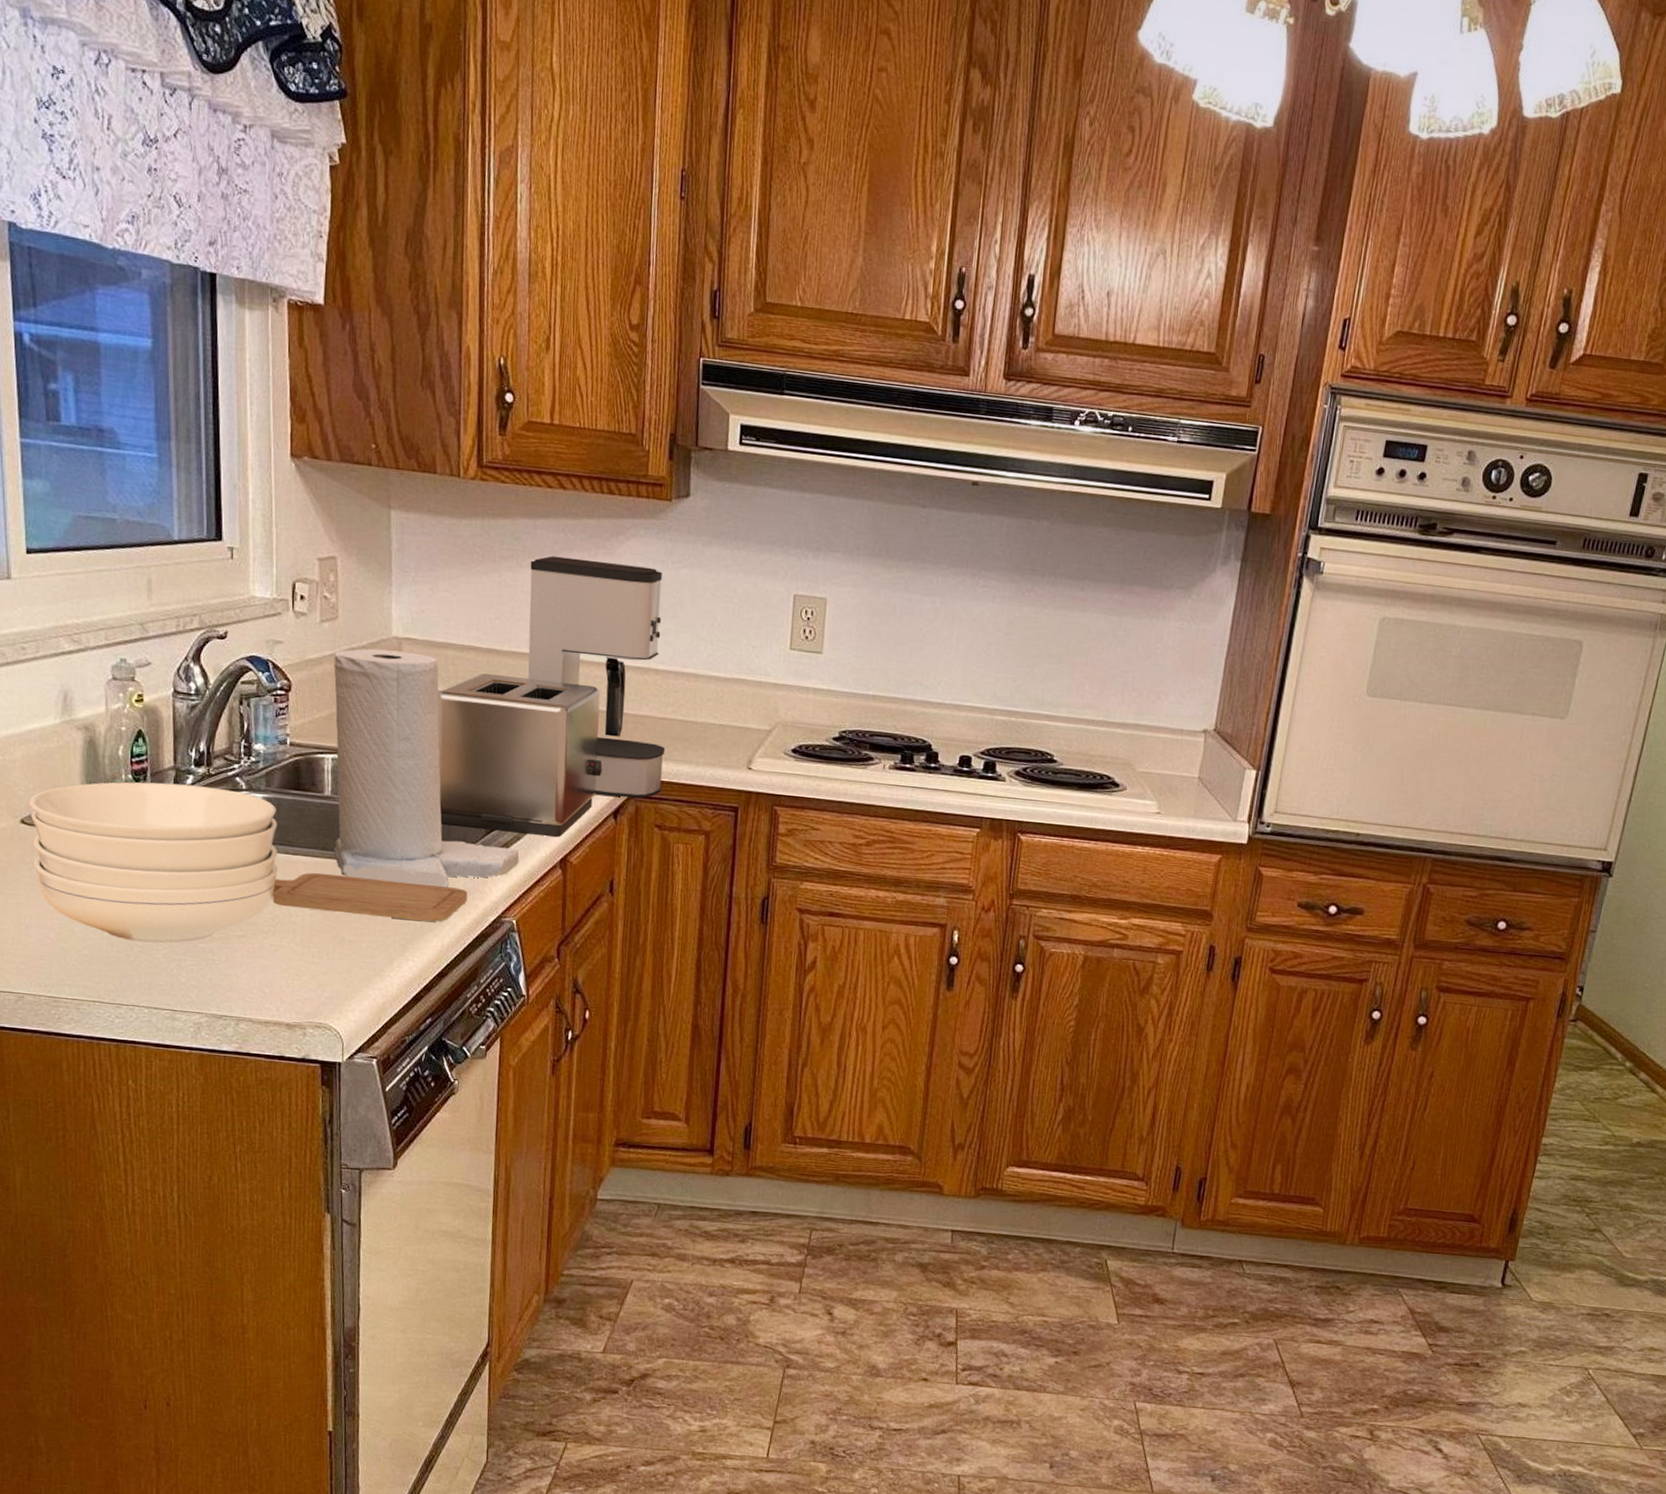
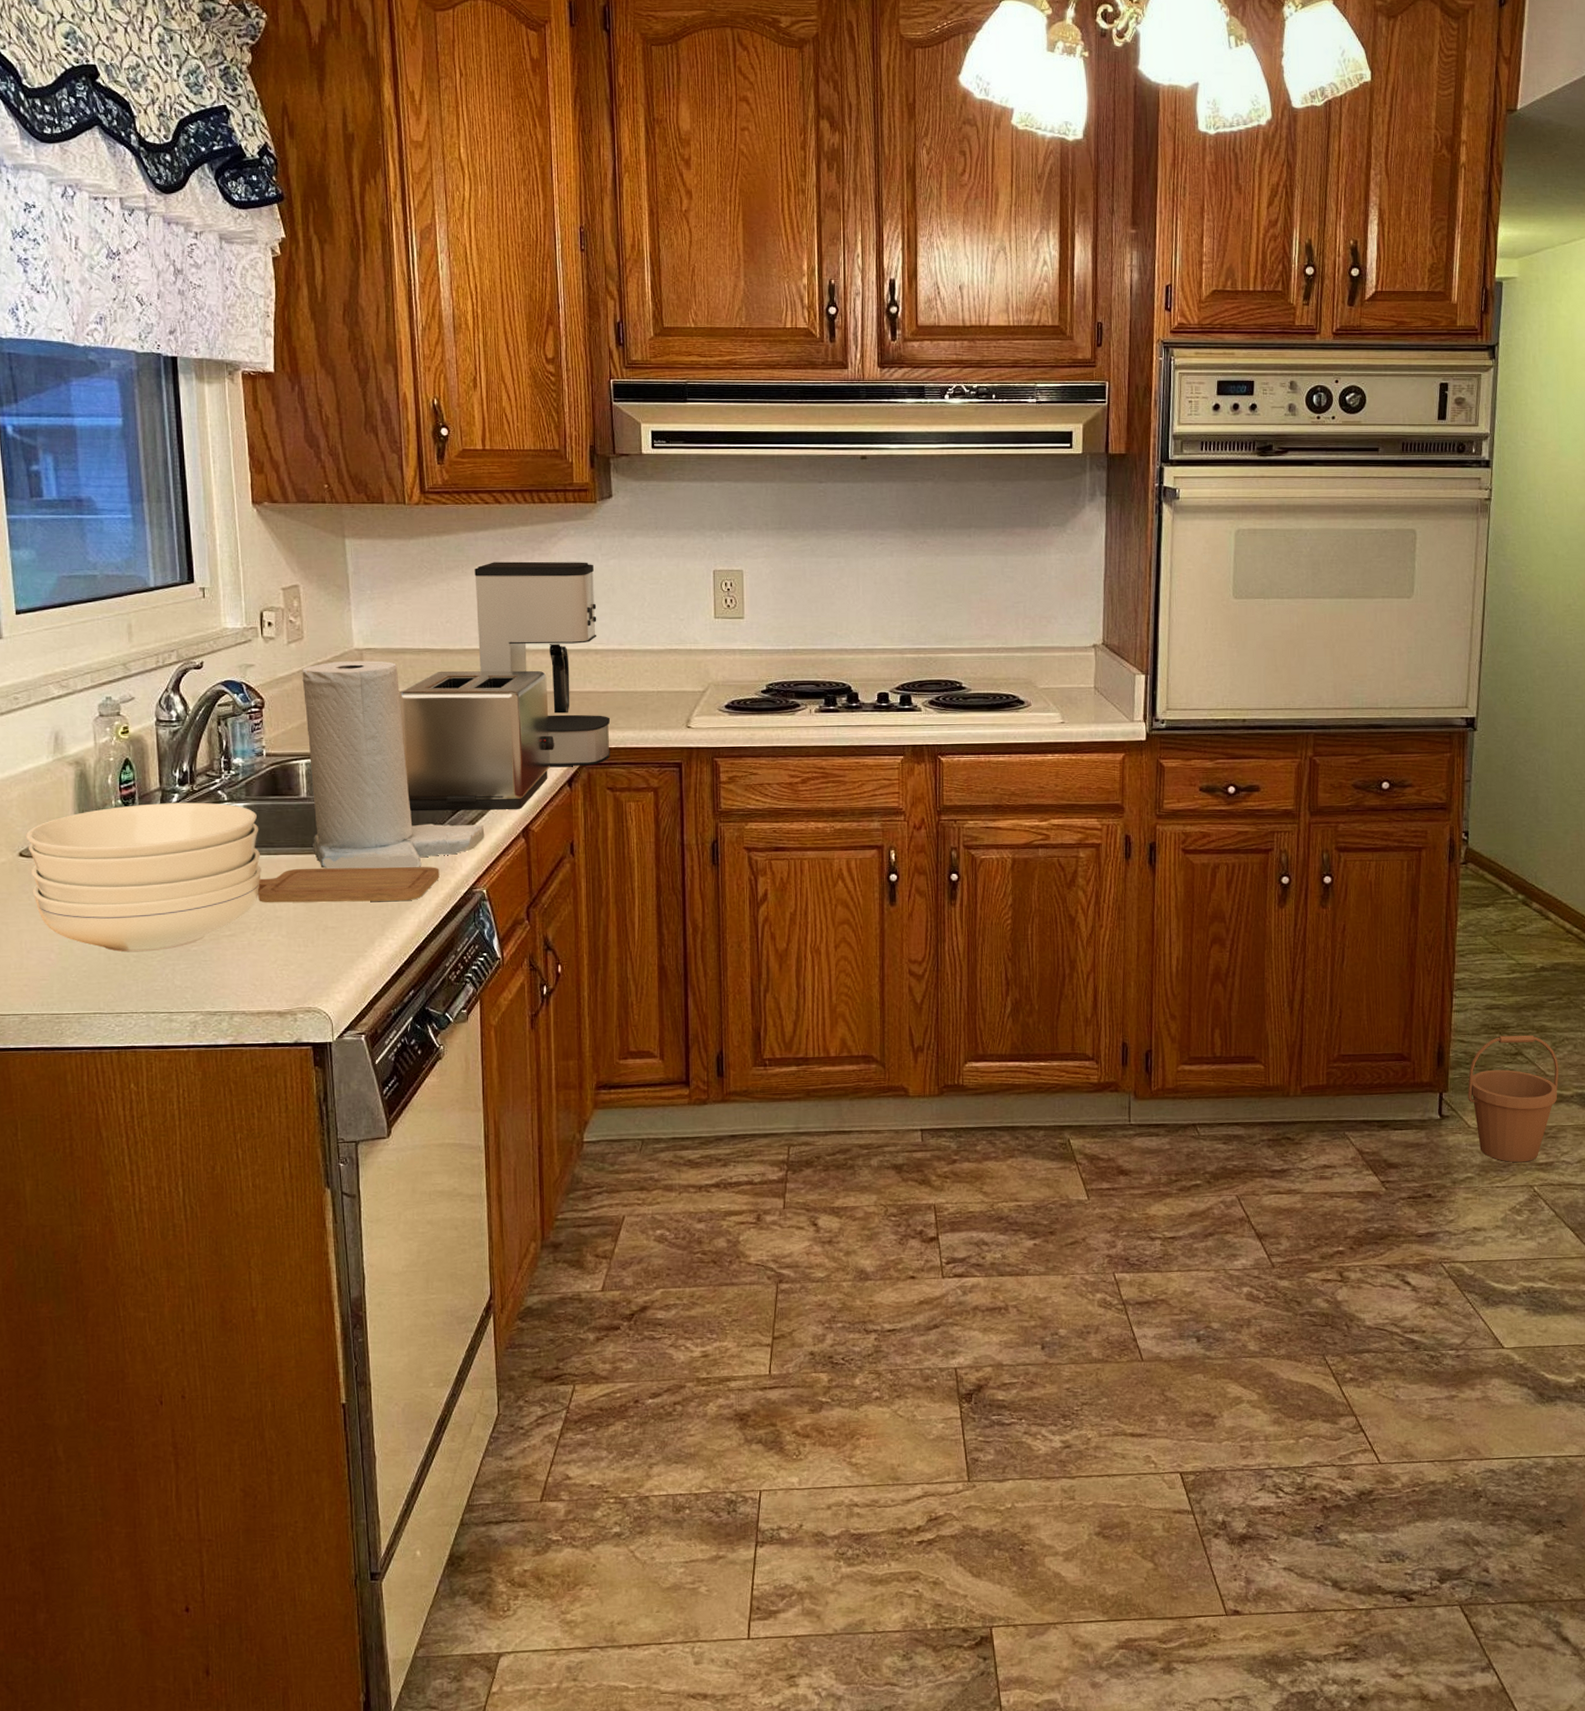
bucket: none [1534,1209,1638,1344] -> present [1468,1035,1559,1163]

